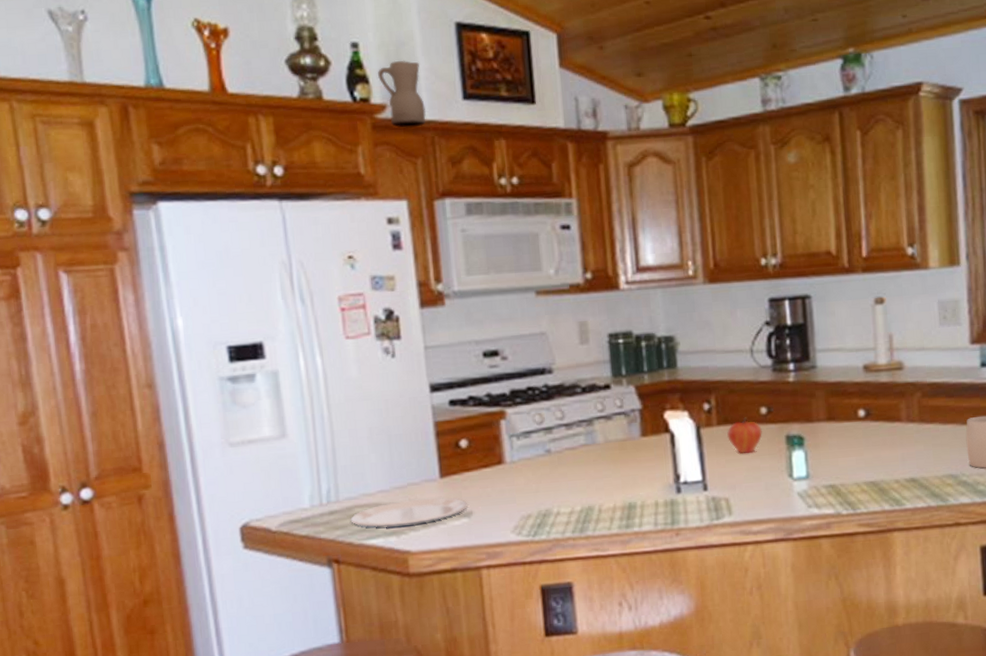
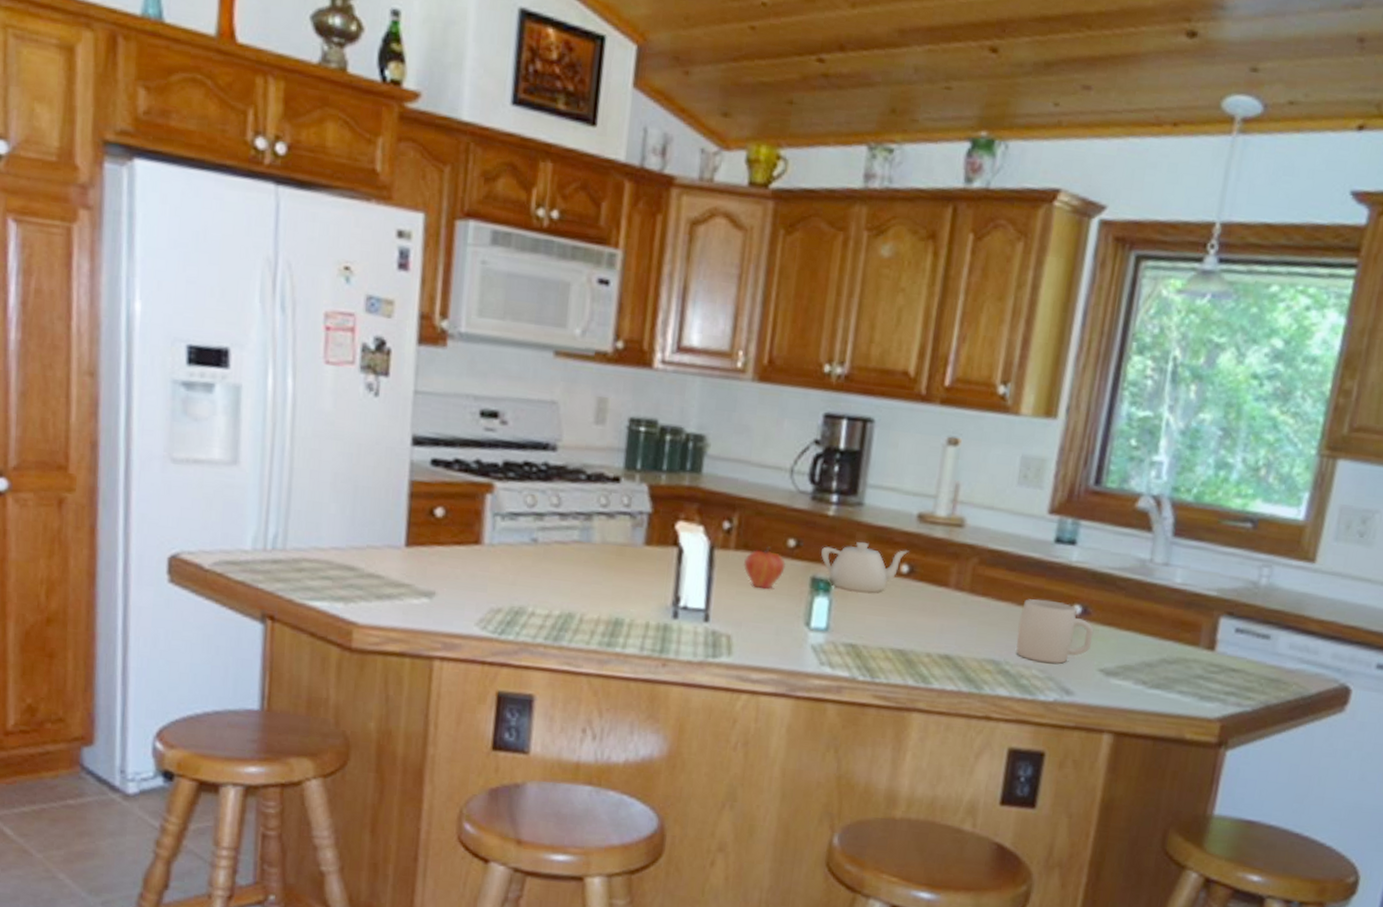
plate: present [350,497,467,528] -> none [295,563,431,595]
ceramic pitcher: present [378,60,426,128] -> none [417,41,468,128]
teapot: none [789,397,863,442] -> present [820,541,909,594]

